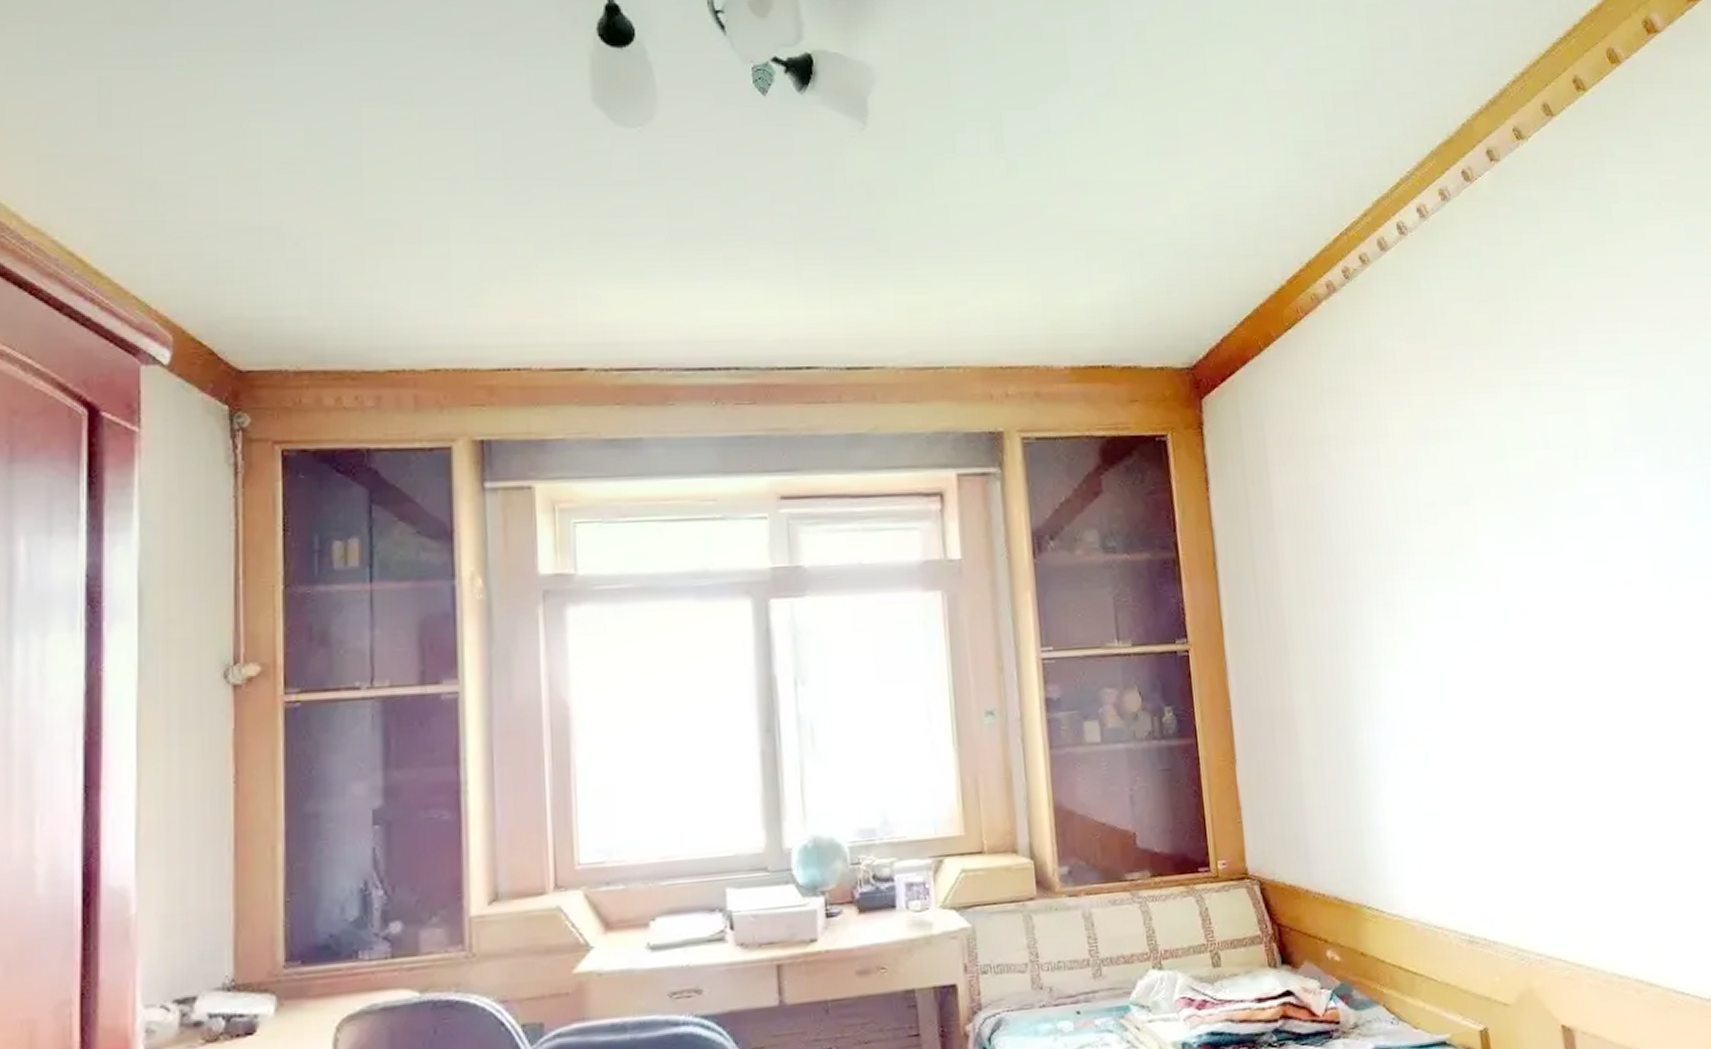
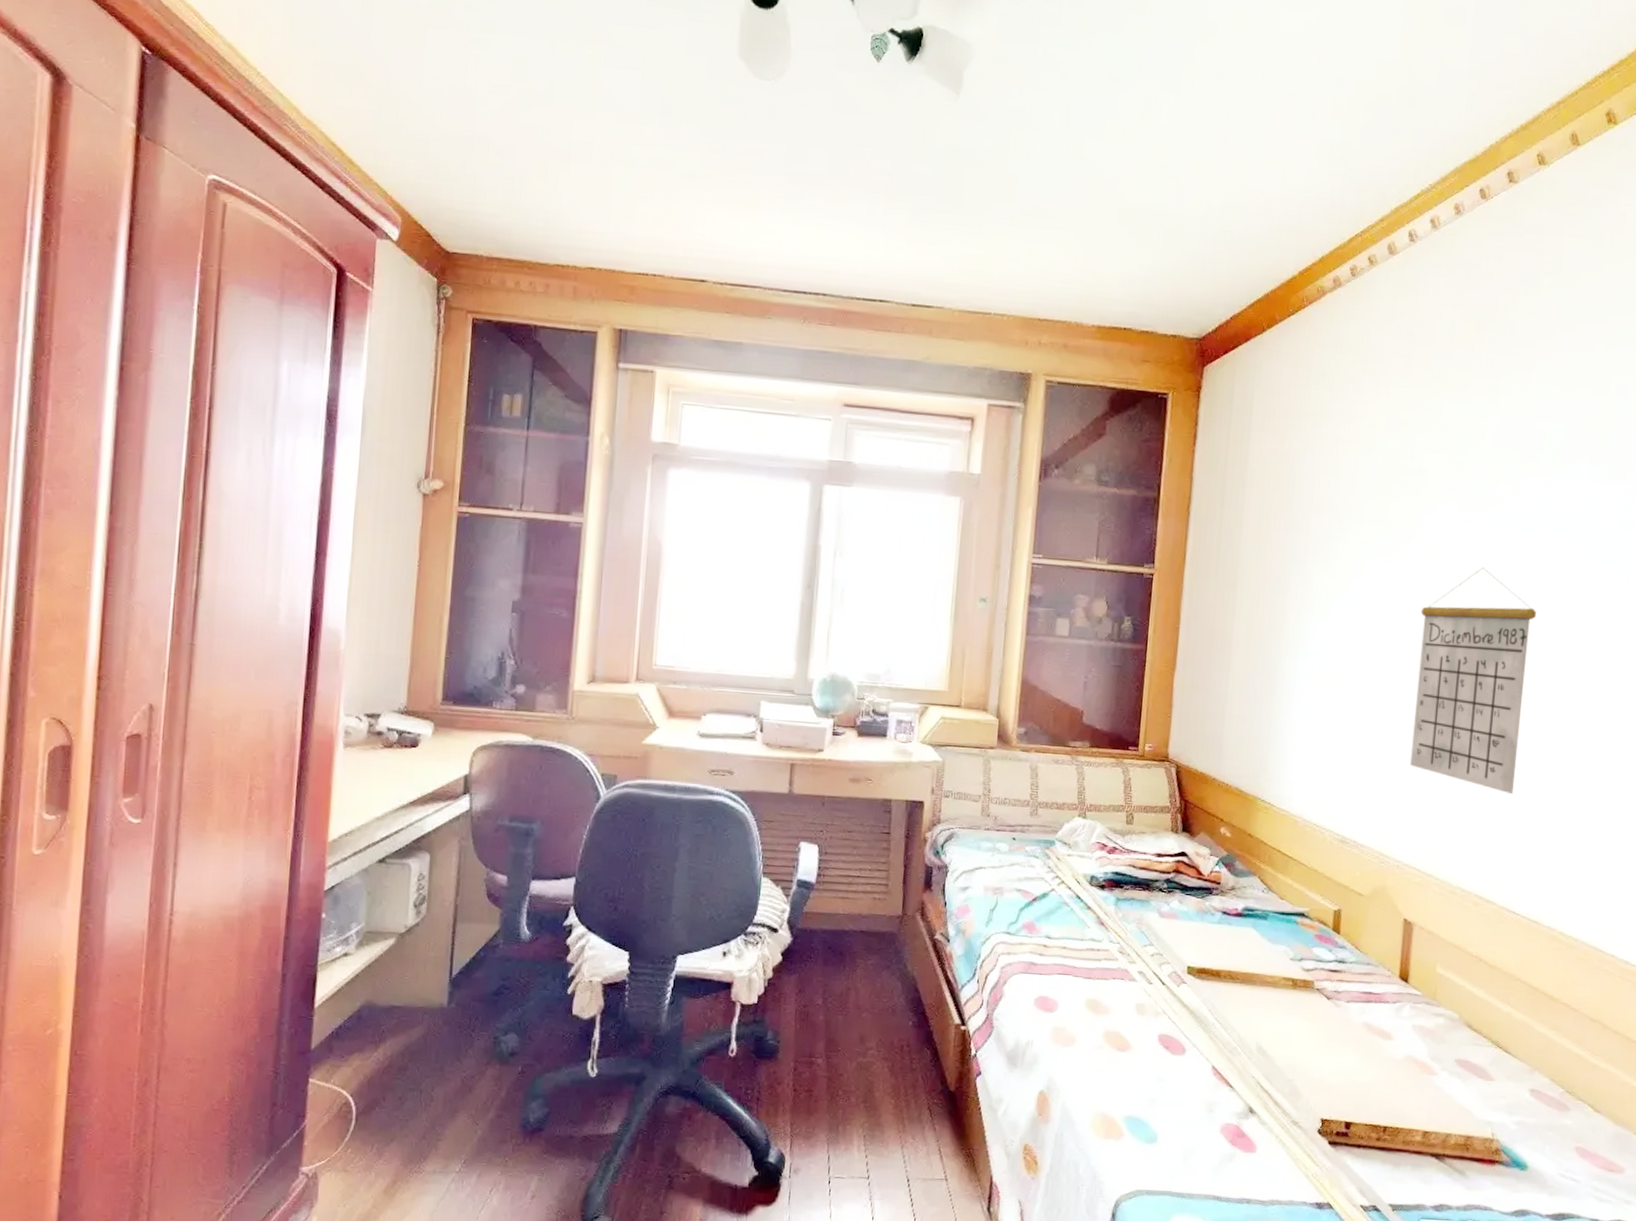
calendar: none [1500,587,1649,849] -> present [1410,567,1536,795]

